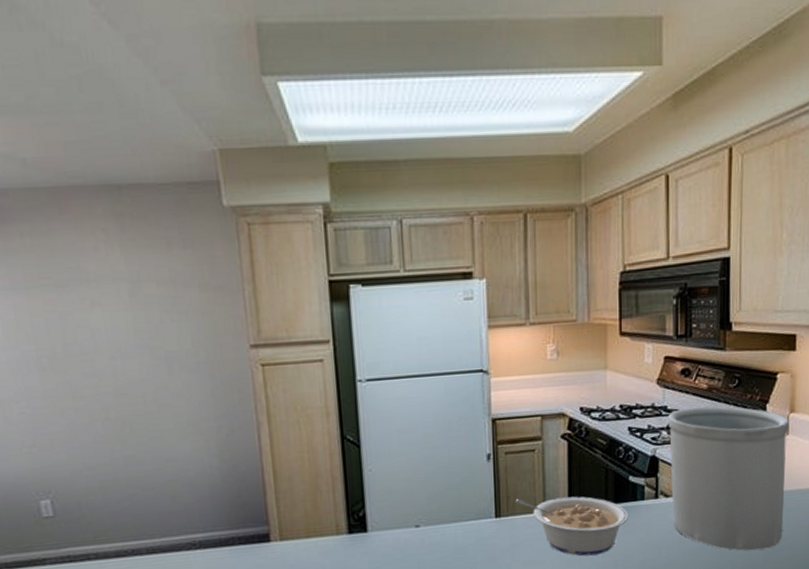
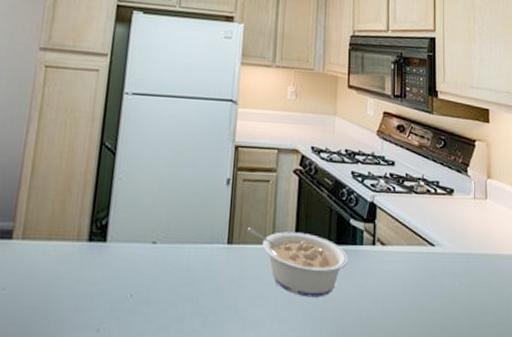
utensil holder: present [668,406,790,551] -> none [385,161,488,313]

